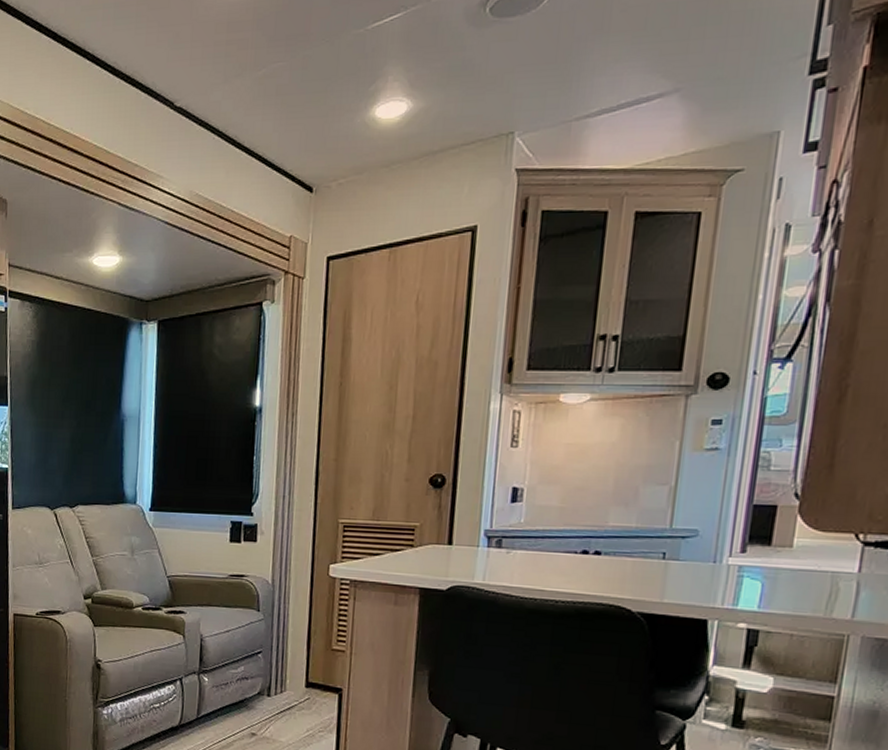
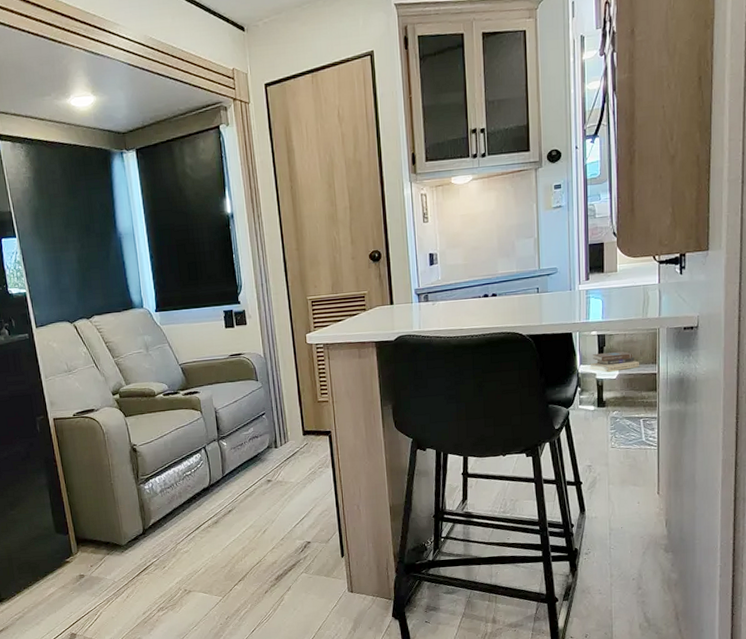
books: none [727,654,808,684] -> present [590,351,639,373]

